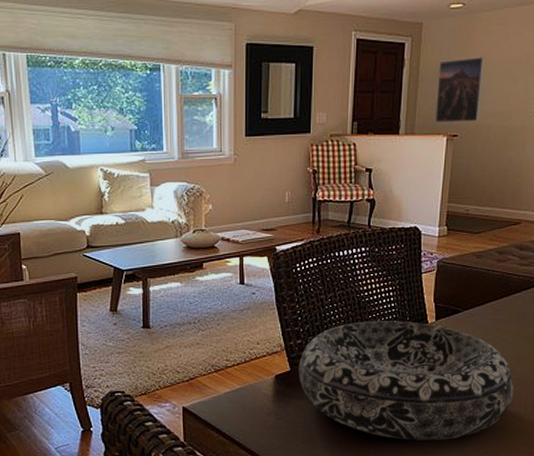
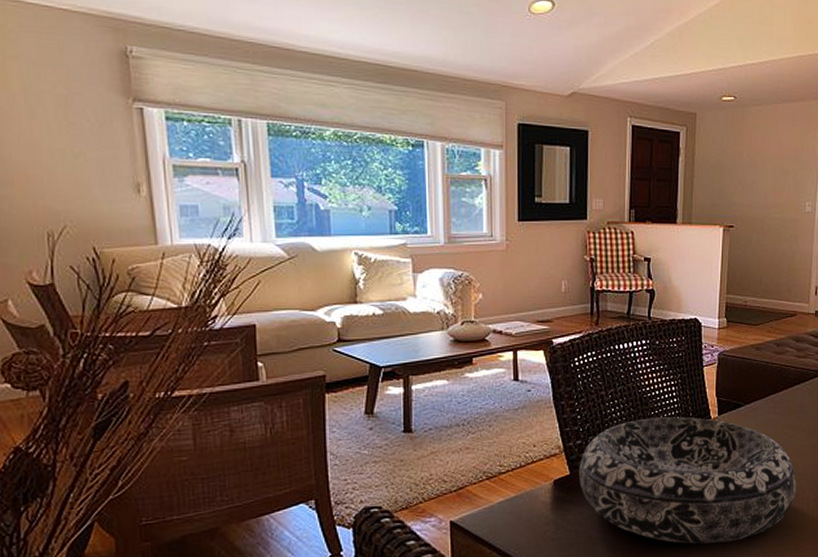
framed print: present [434,57,485,123] -> none [711,149,757,214]

